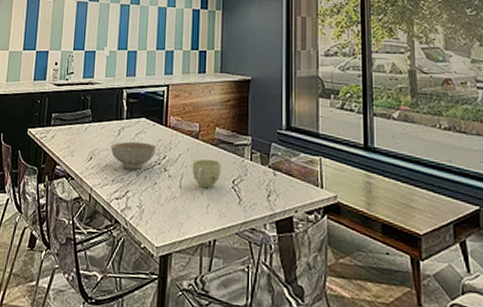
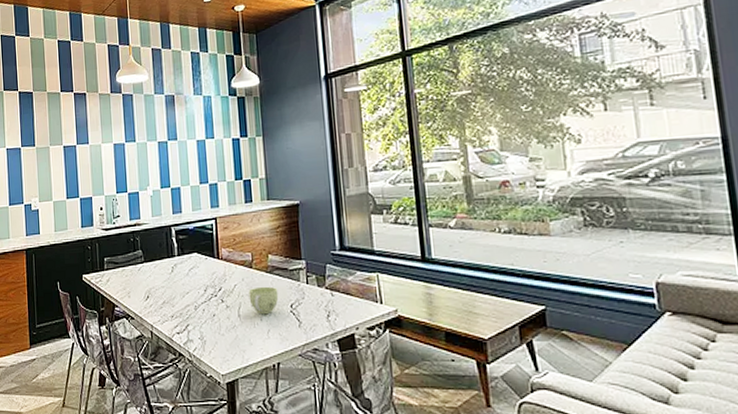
decorative bowl: present [110,141,156,170] -> none [166,276,211,304]

